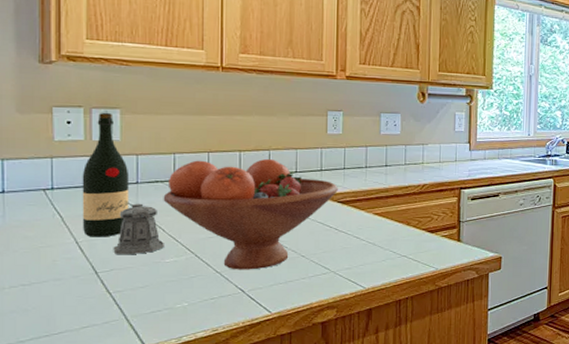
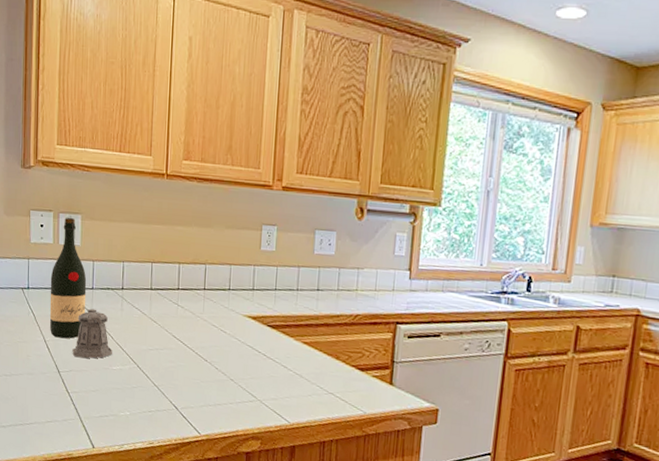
fruit bowl: present [163,158,338,270] -> none [113,270,269,388]

